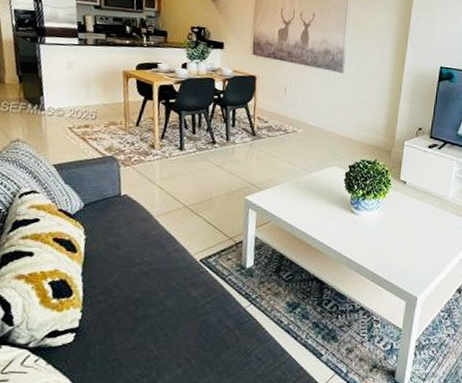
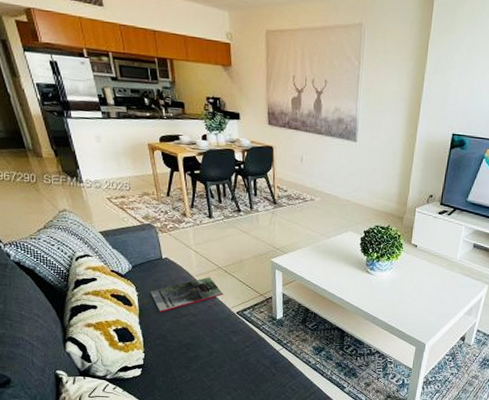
magazine: none [100,217,186,260] -> present [150,277,223,312]

